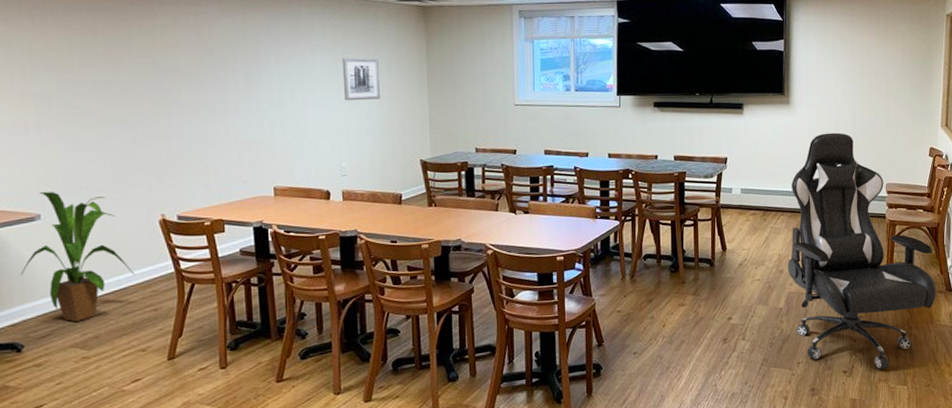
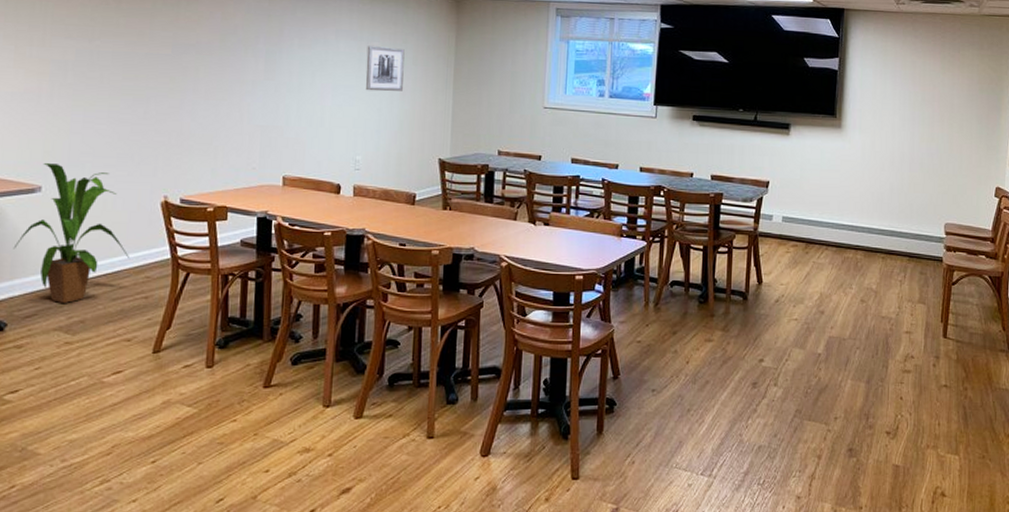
chair: present [787,132,936,370] -> none [829,162,996,434]

